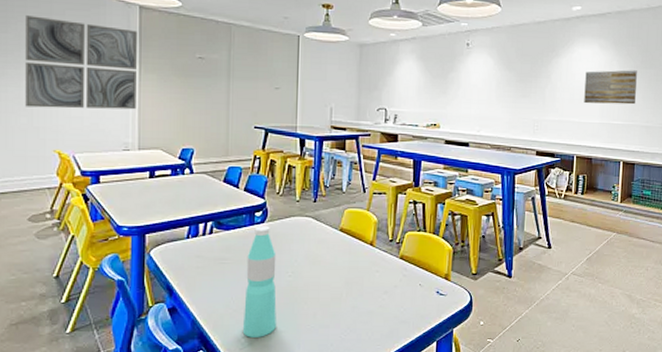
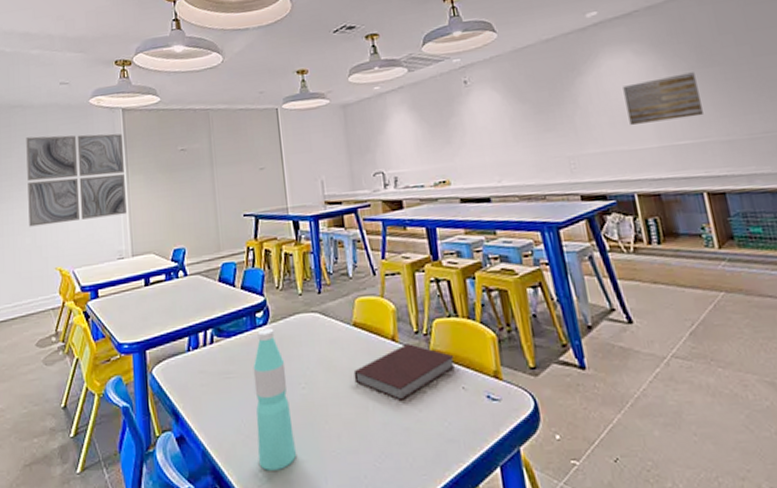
notebook: none [334,249,418,290] -> present [353,343,456,400]

